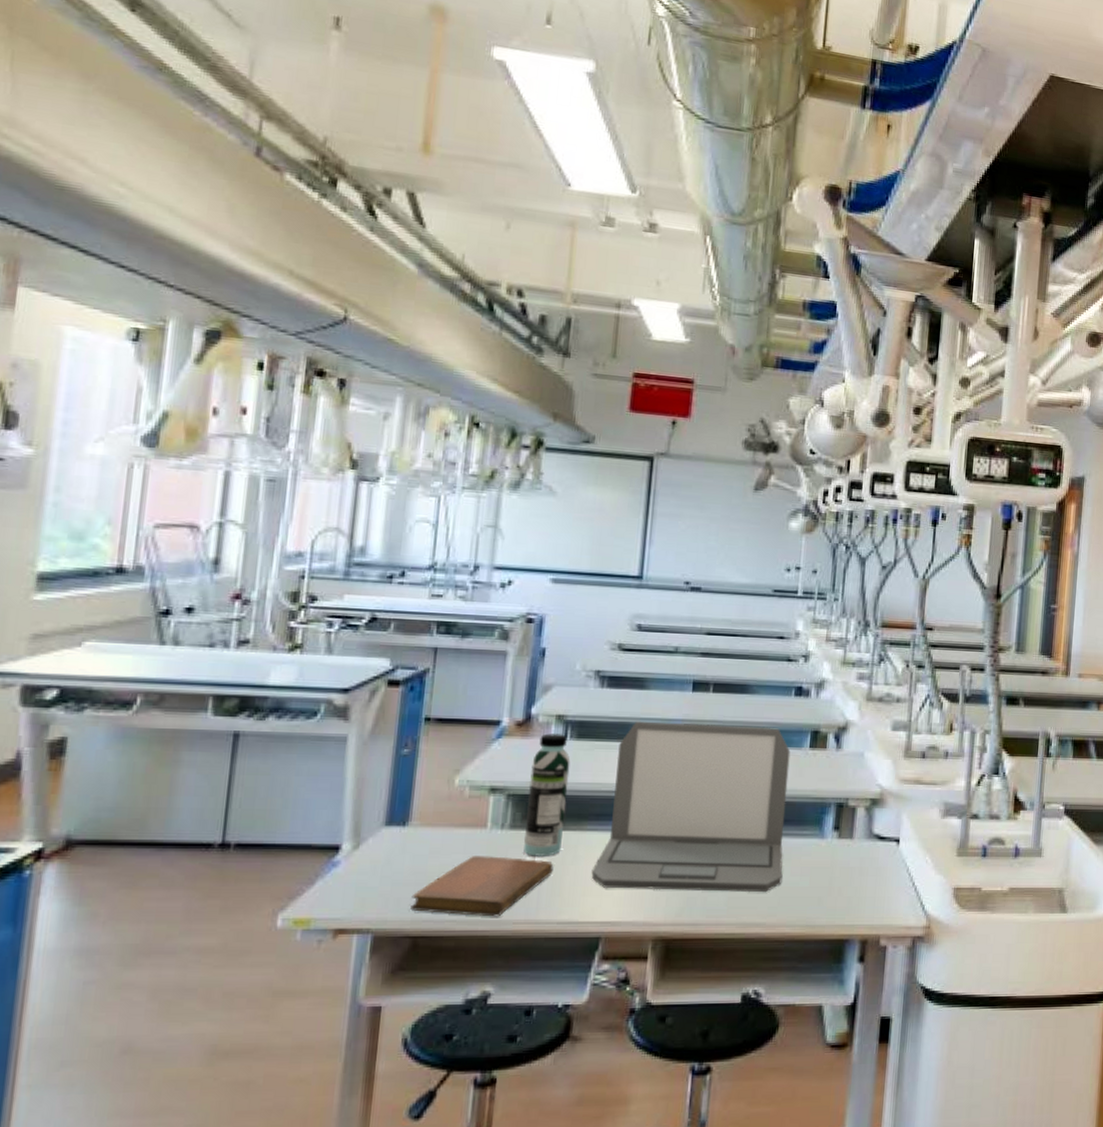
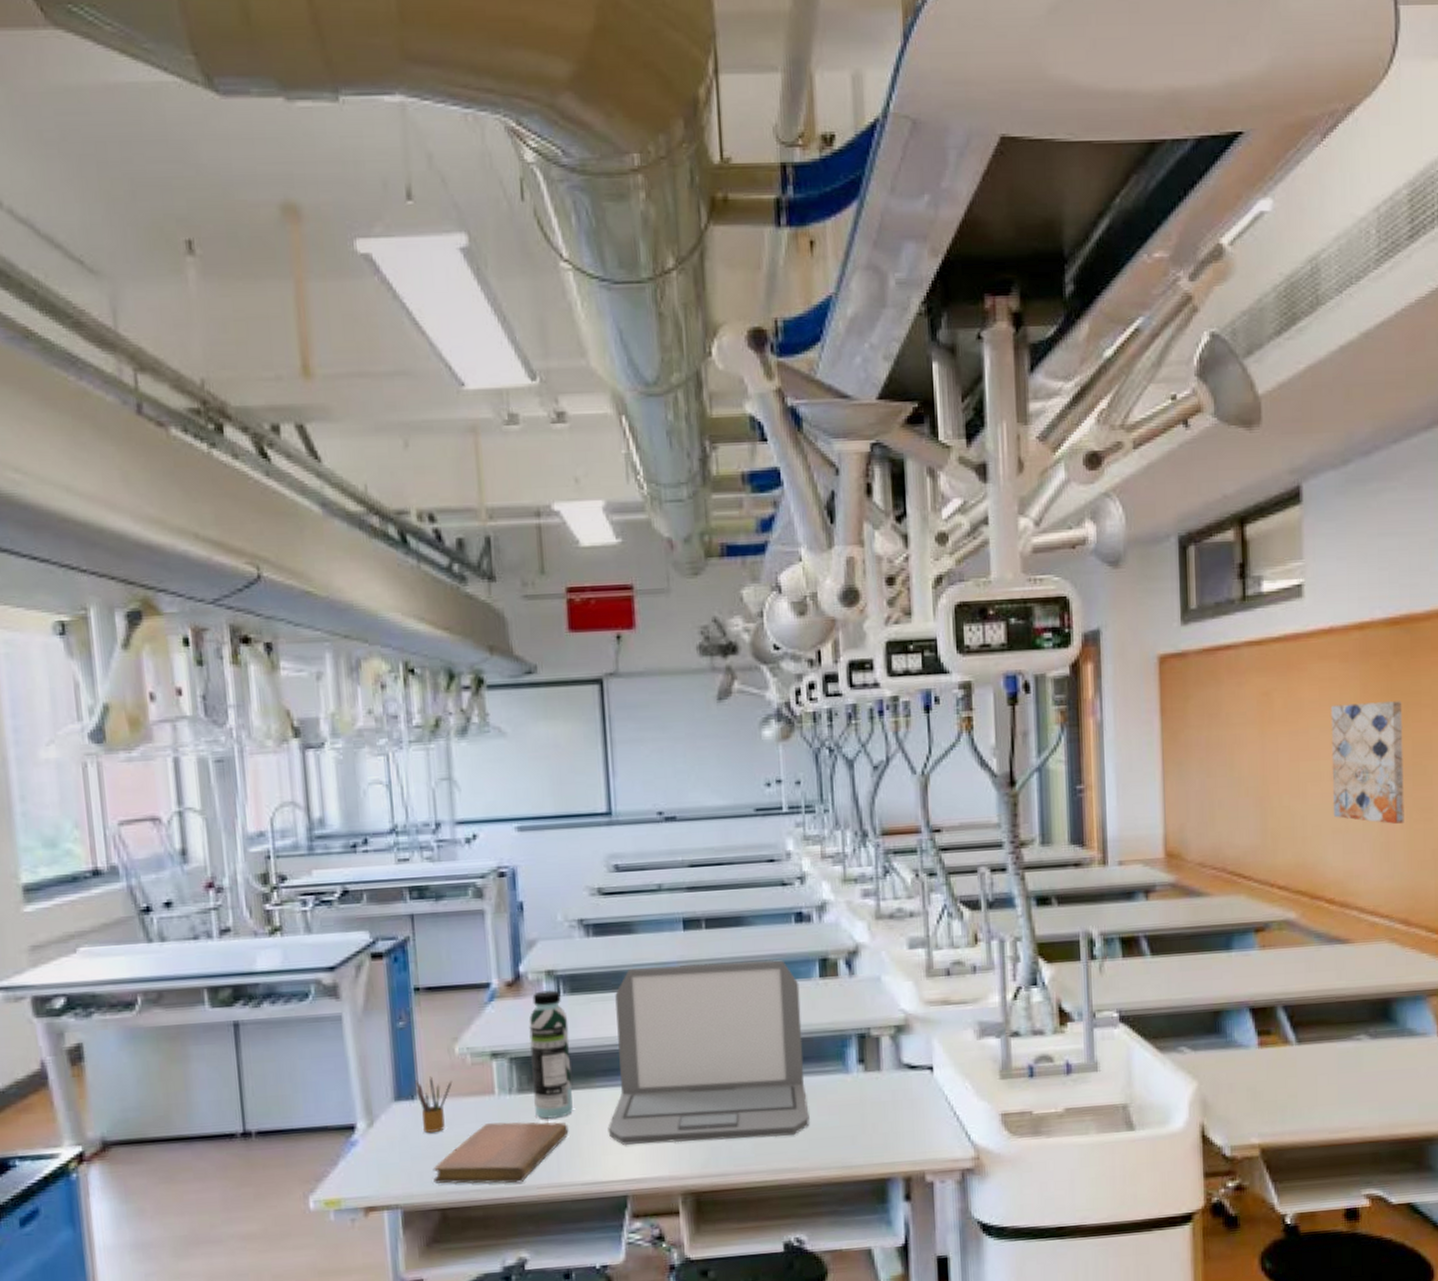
pencil box: none [408,805,447,860] -> present [414,1076,453,1133]

